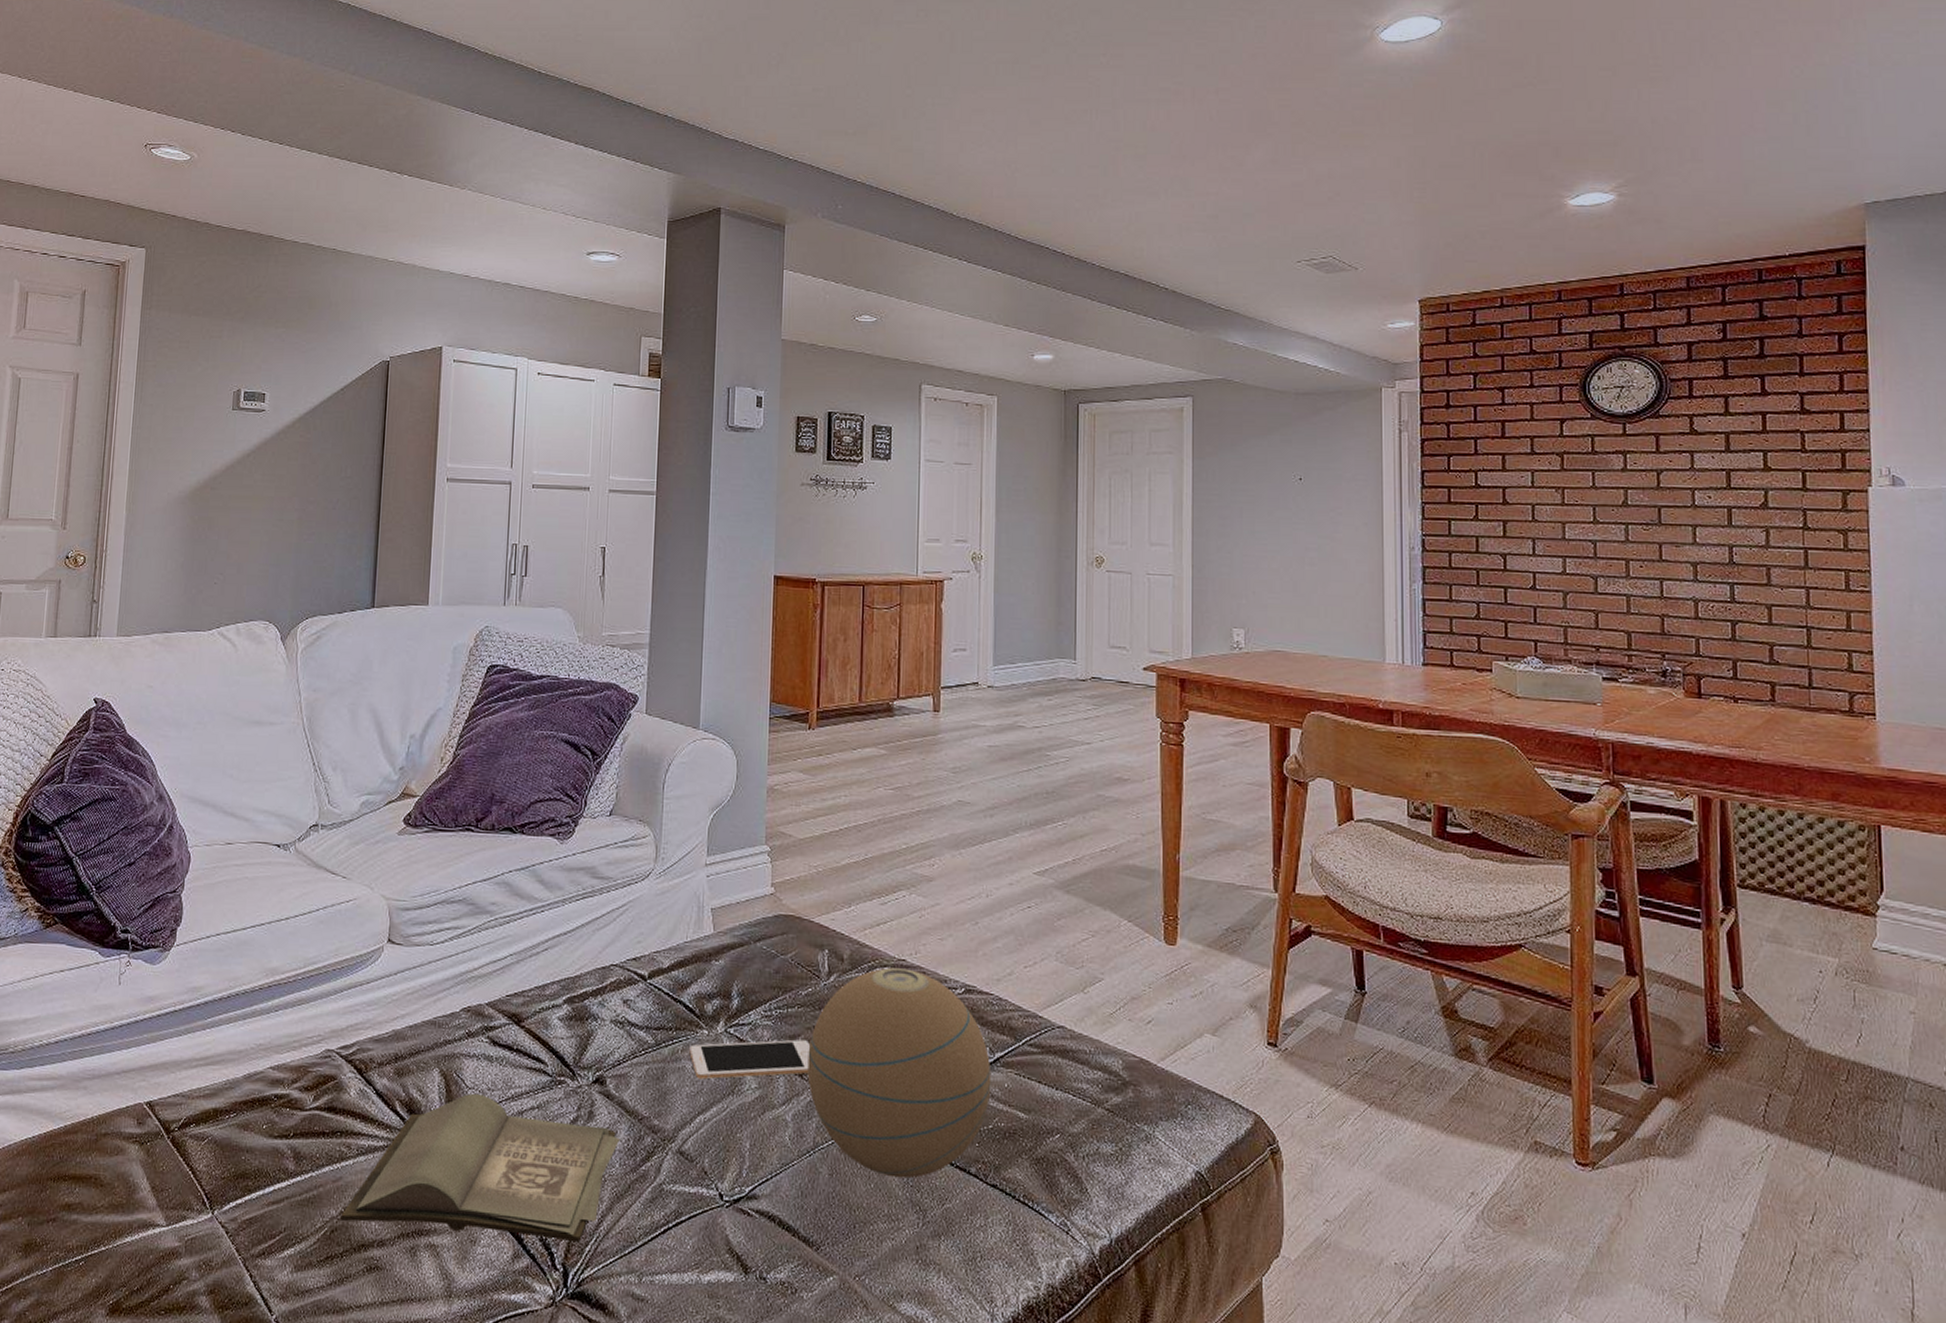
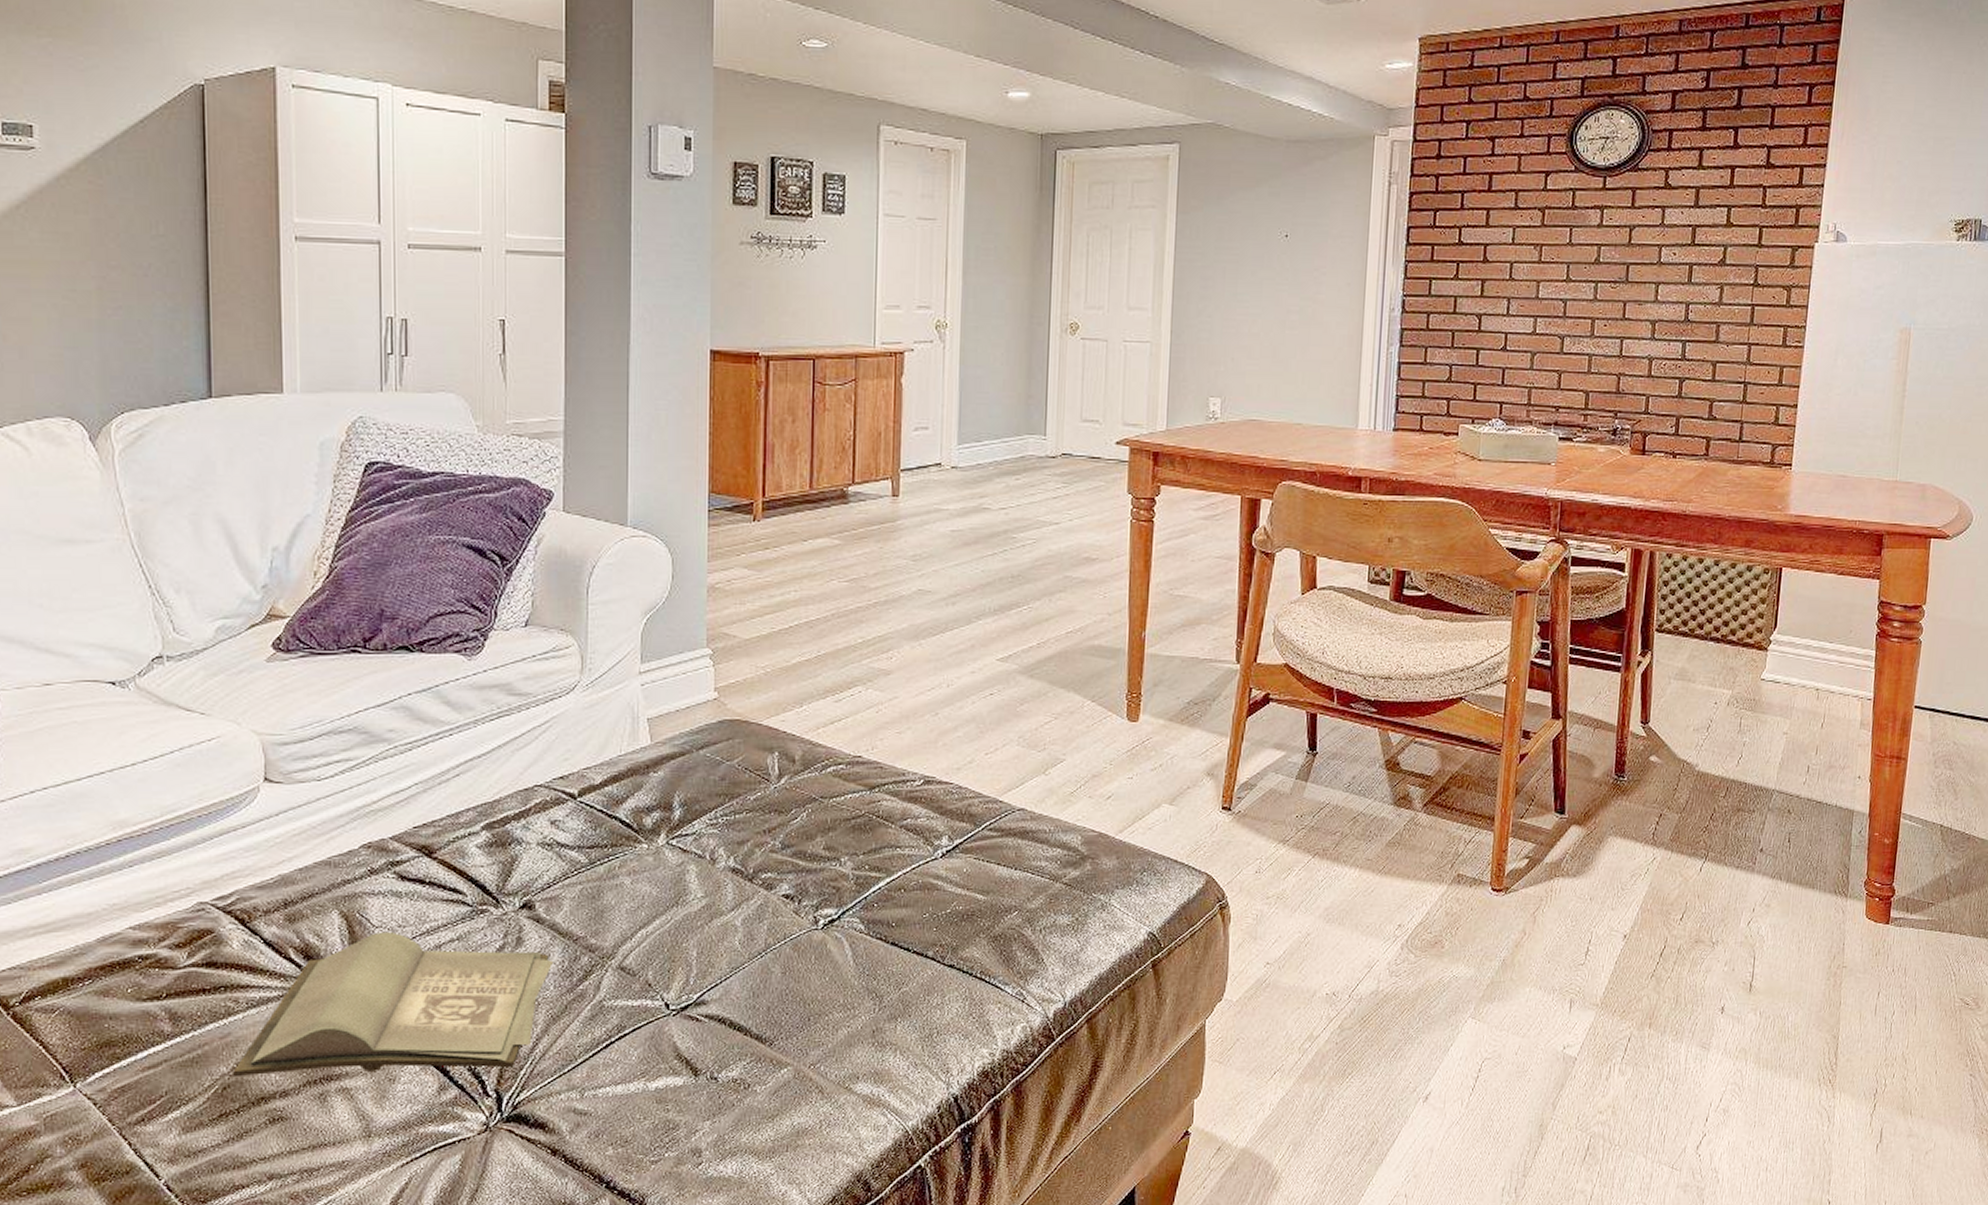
cell phone: present [689,1039,810,1080] -> none [628,845,760,894]
decorative orb: present [807,967,992,1179] -> none [757,765,950,969]

